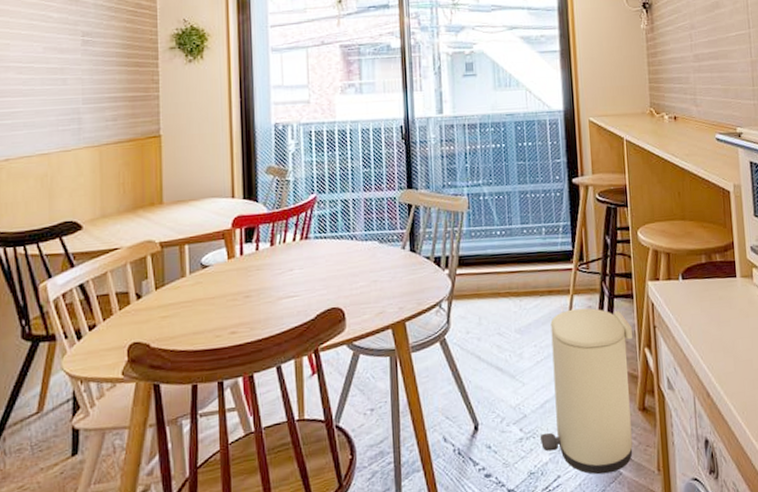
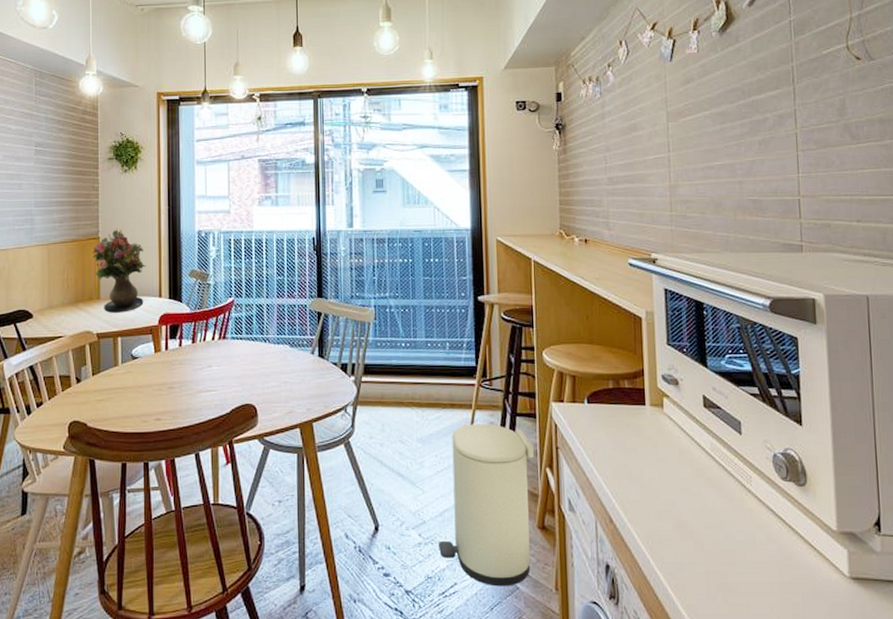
bouquet: none [153,125,216,219] -> present [92,229,146,314]

